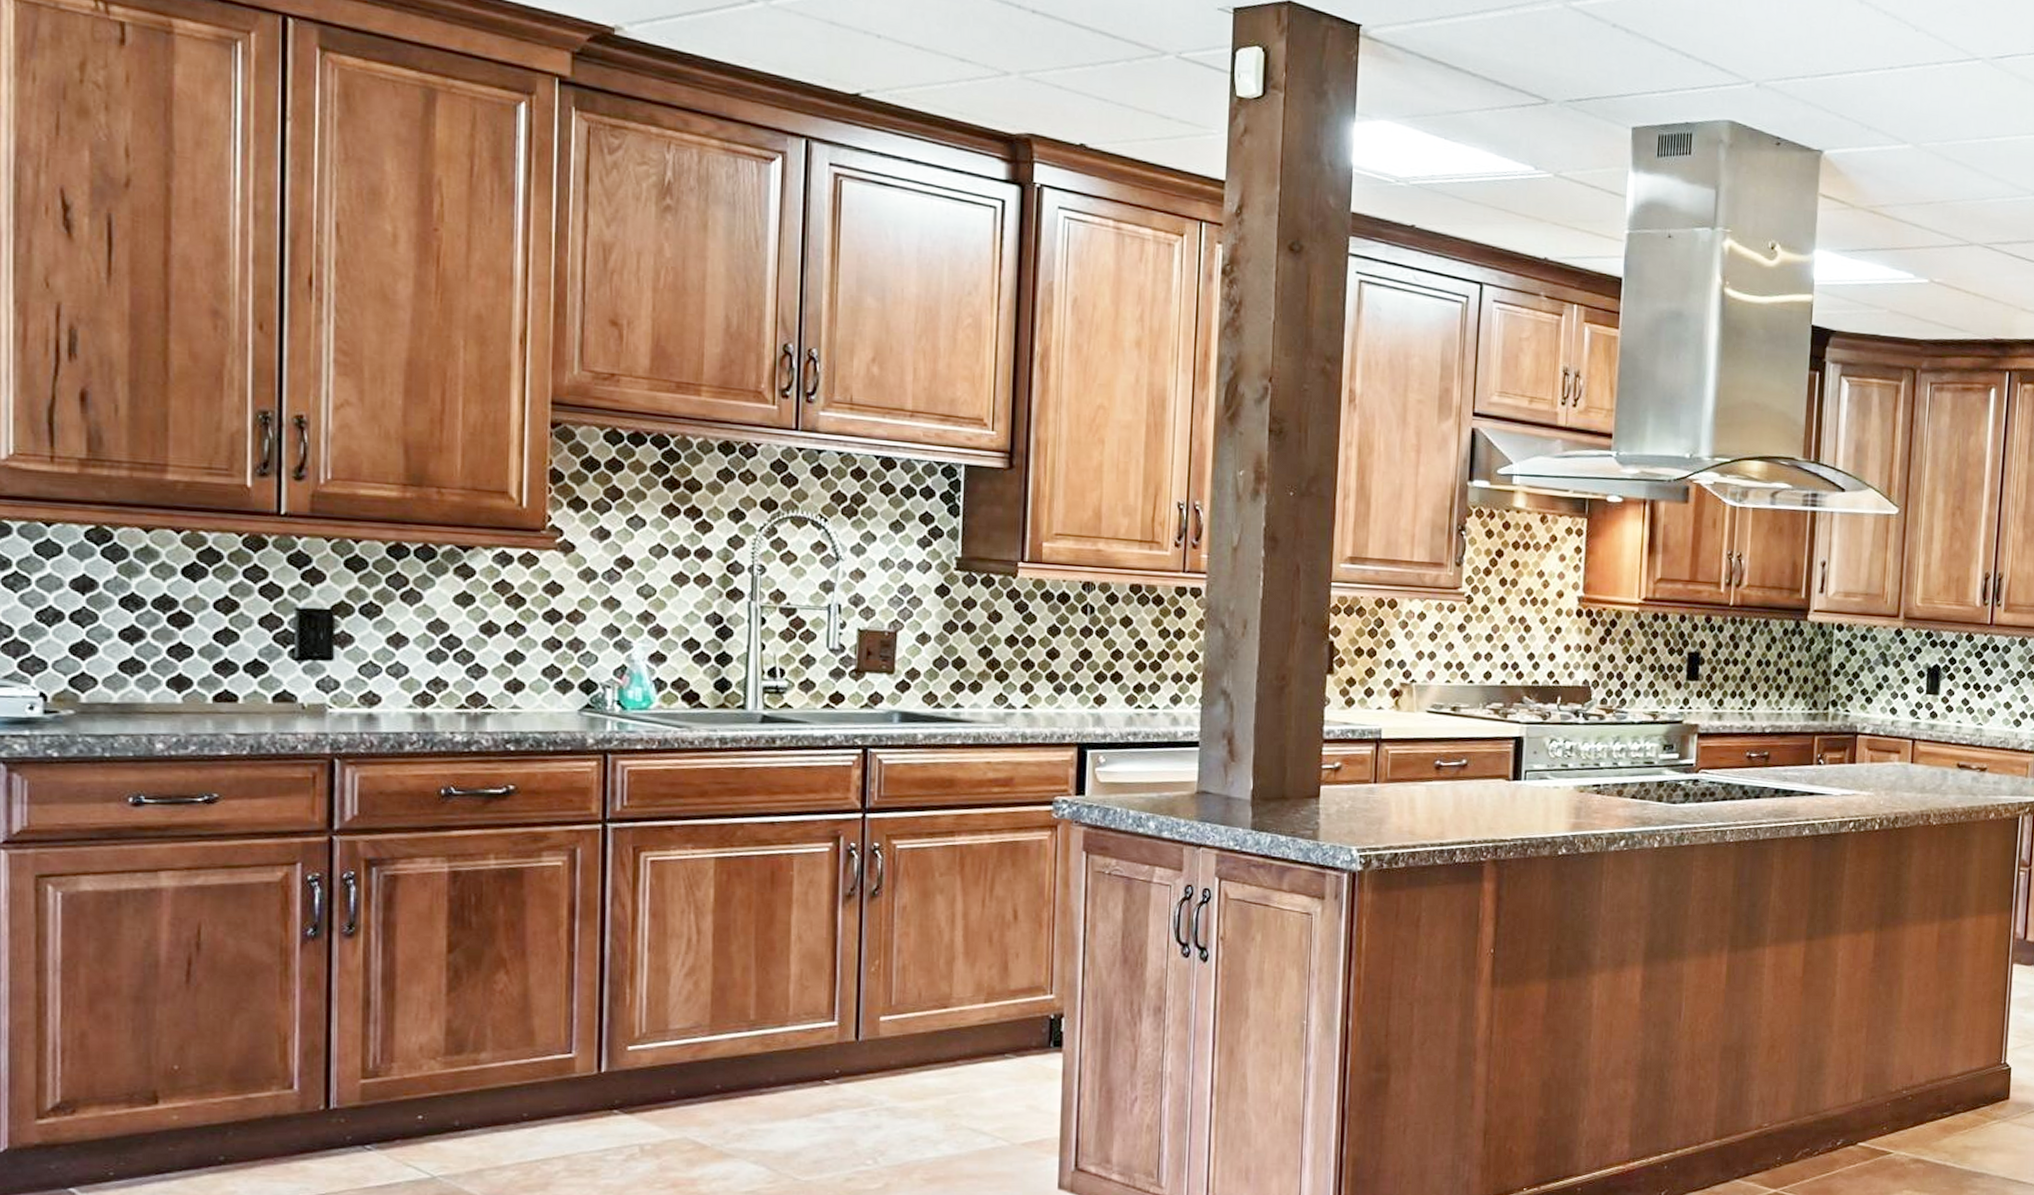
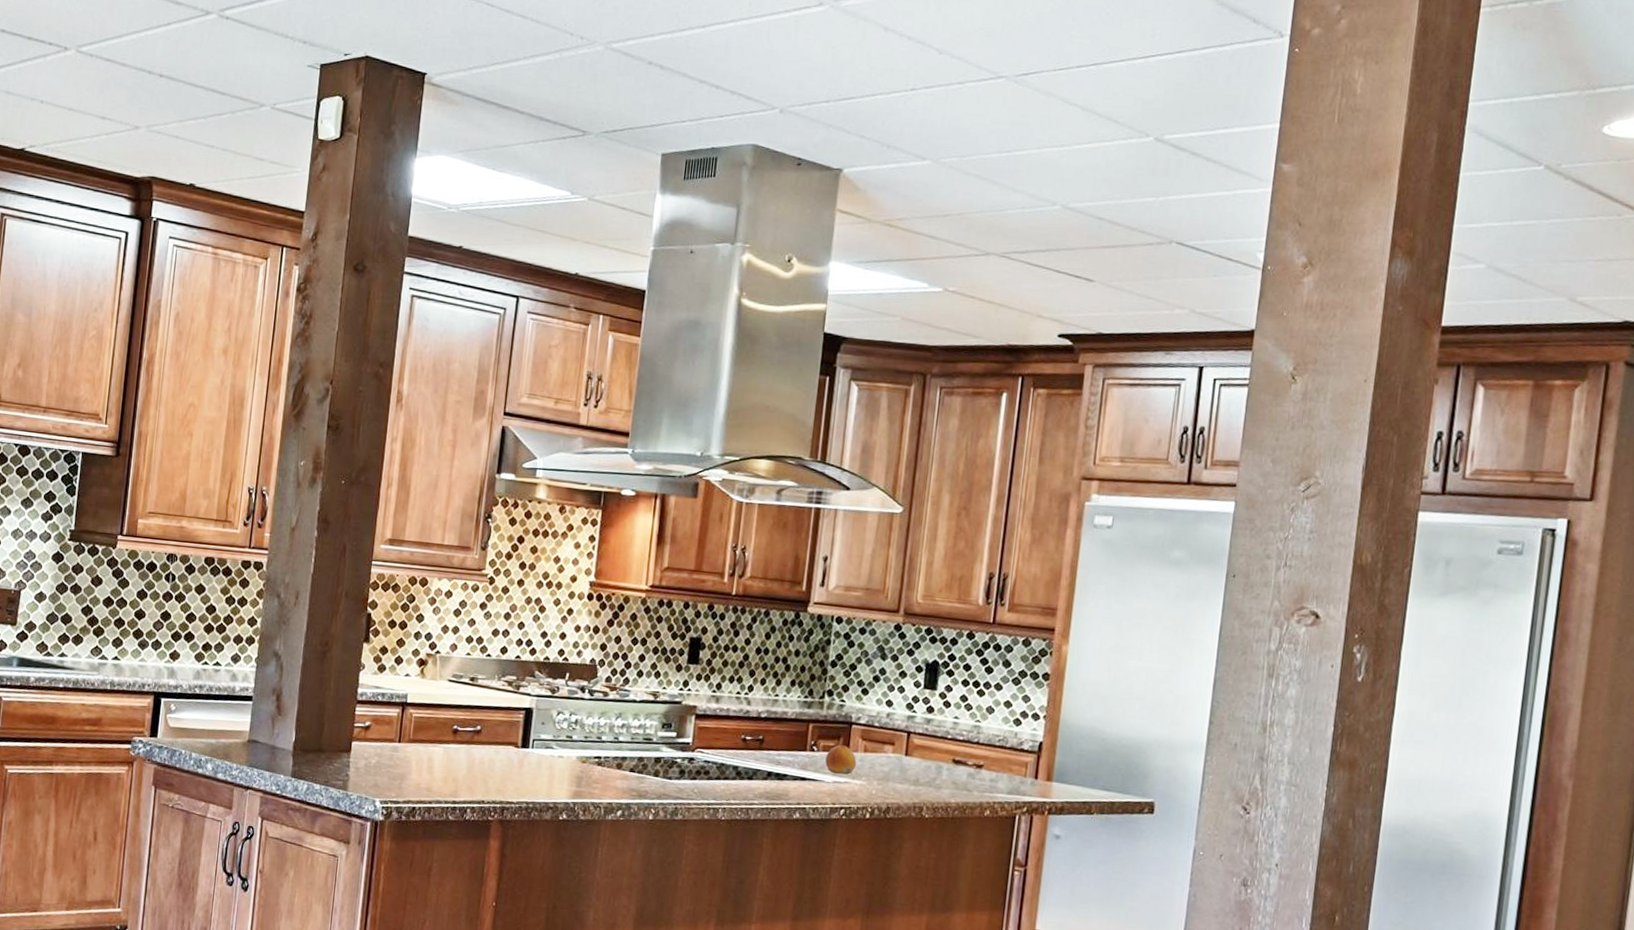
fruit: none [1832,757,1864,787] -> present [825,745,857,775]

